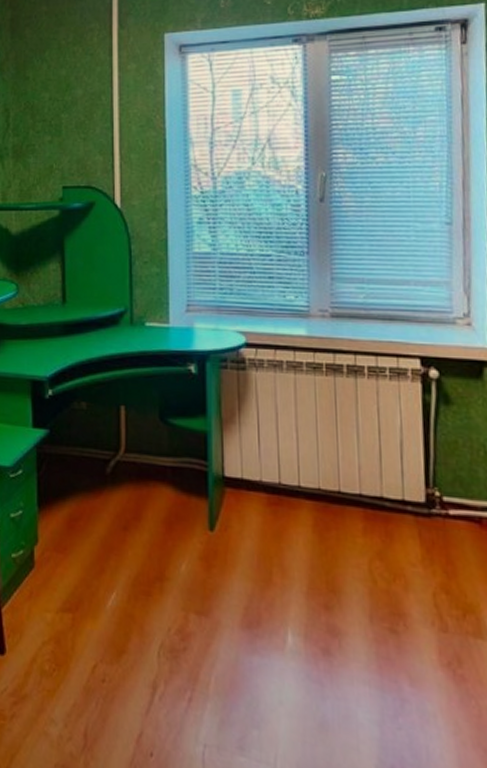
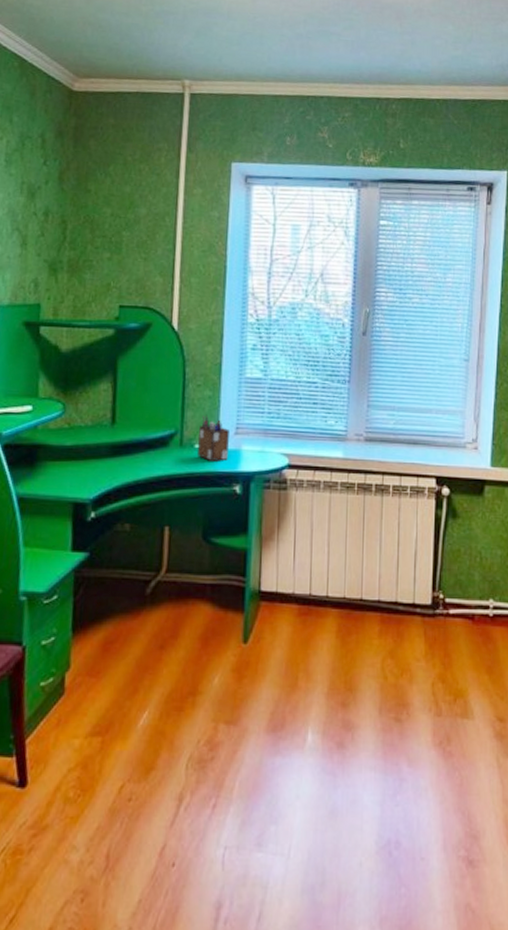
desk organizer: none [149,292,180,340] -> present [198,415,229,461]

